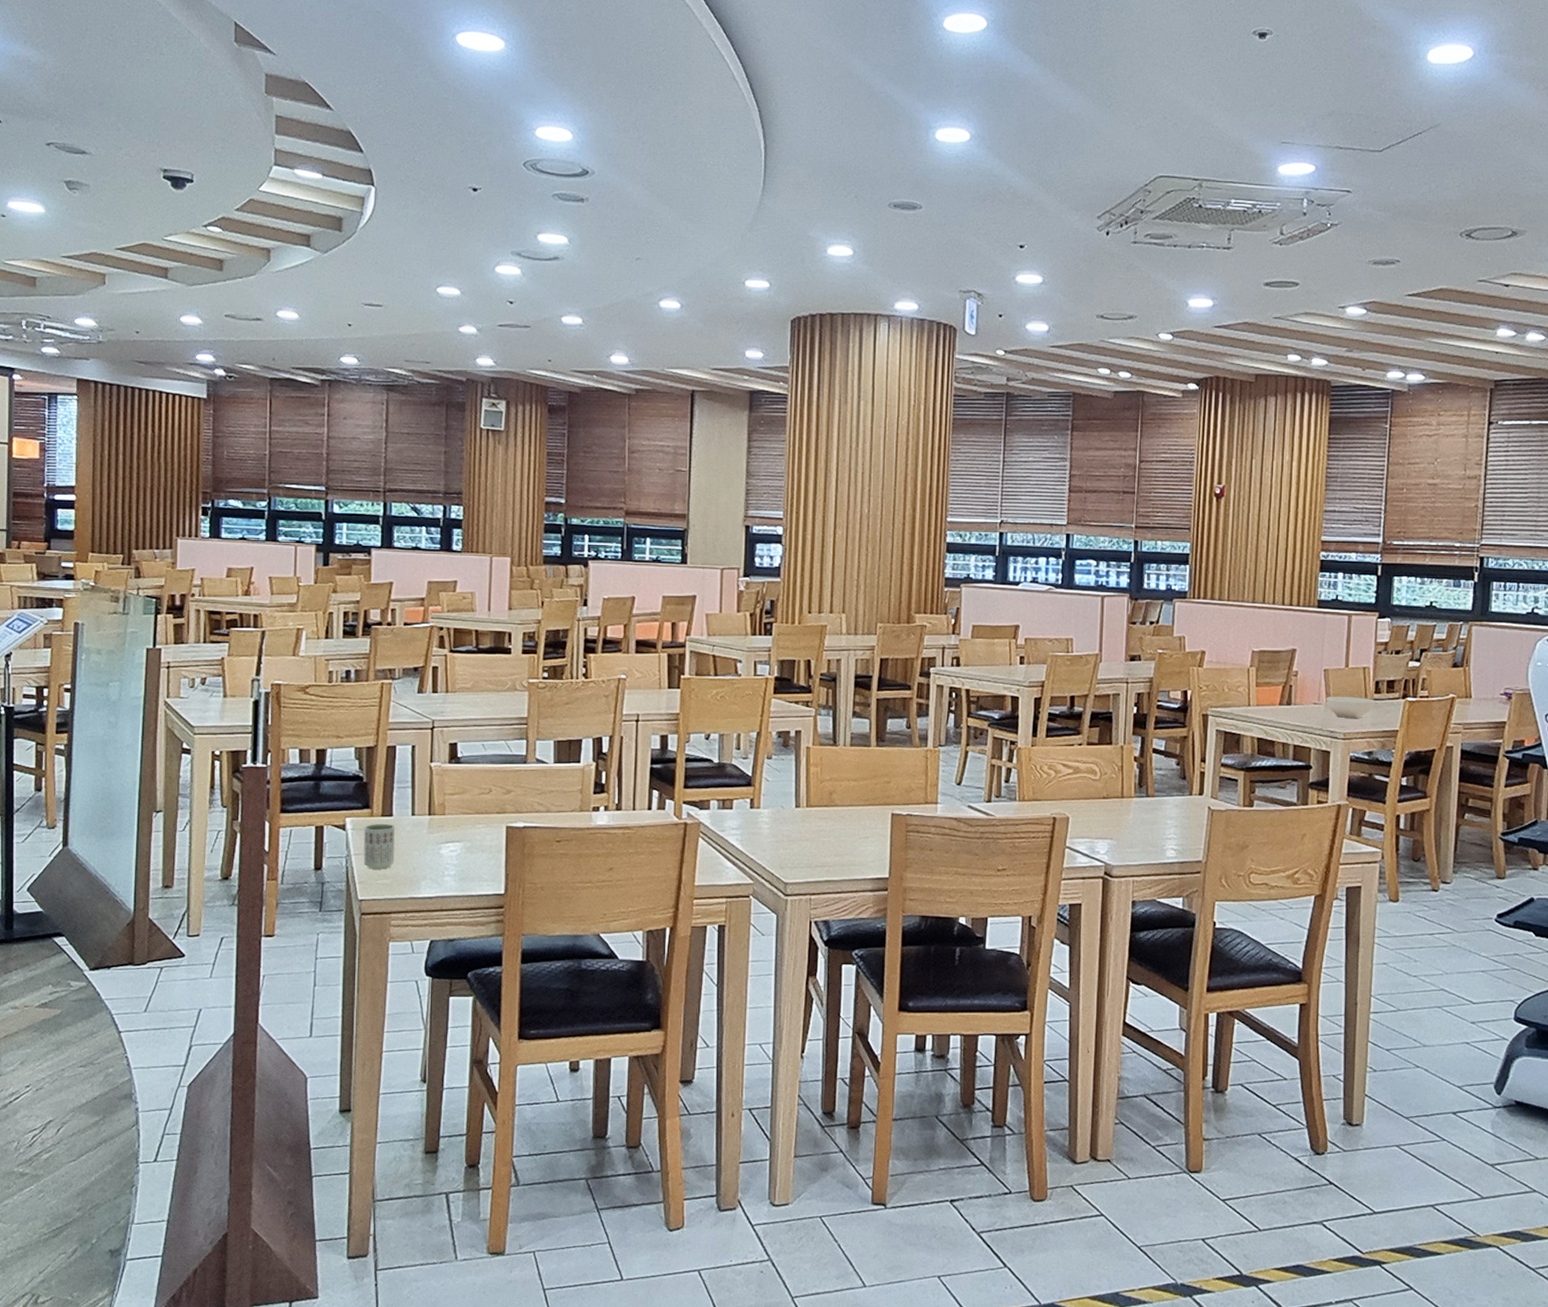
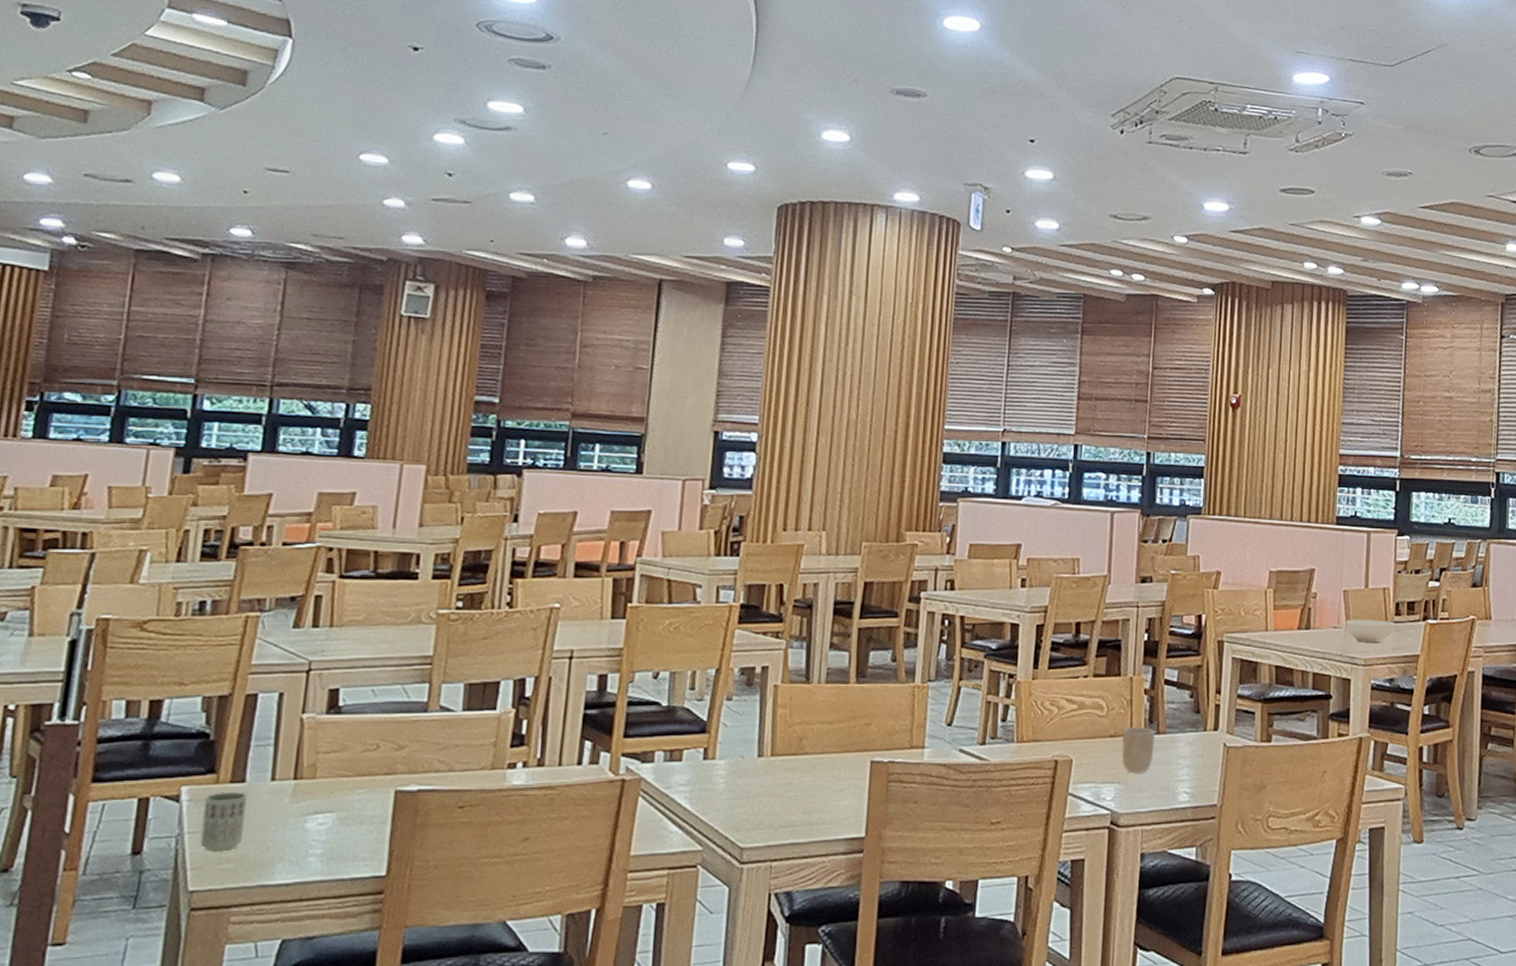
cup: none [1113,790,1144,831] -> present [1121,726,1155,773]

